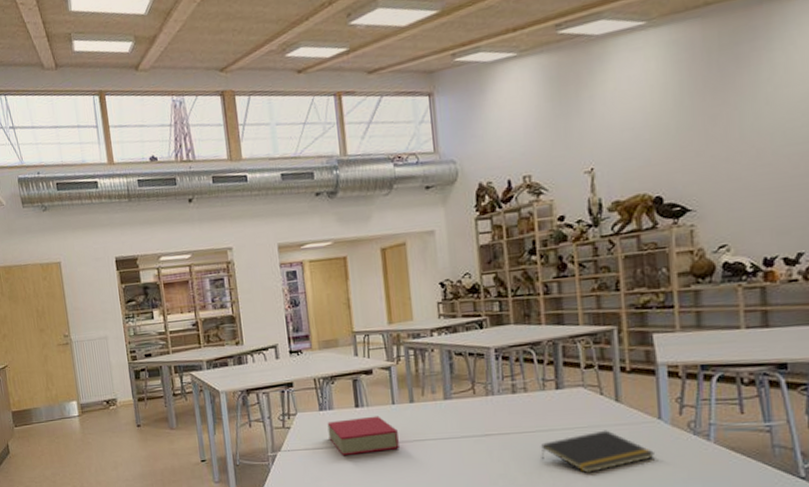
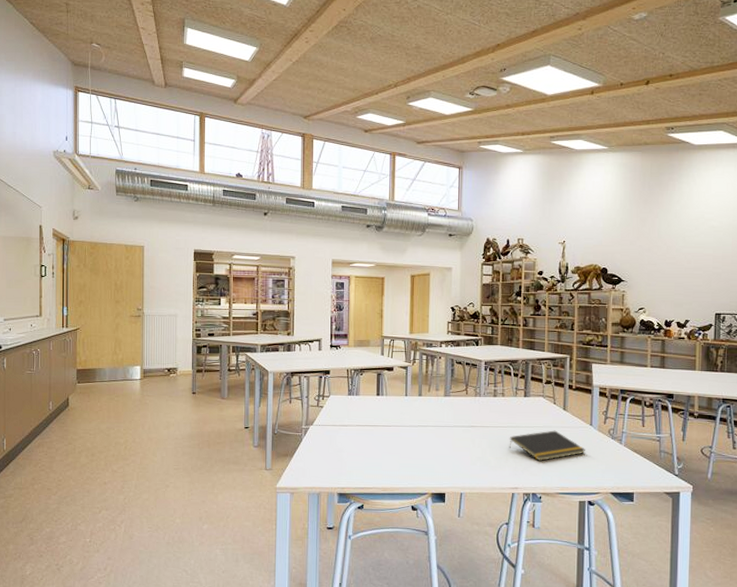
book: present [327,416,399,456] -> none [353,403,407,434]

